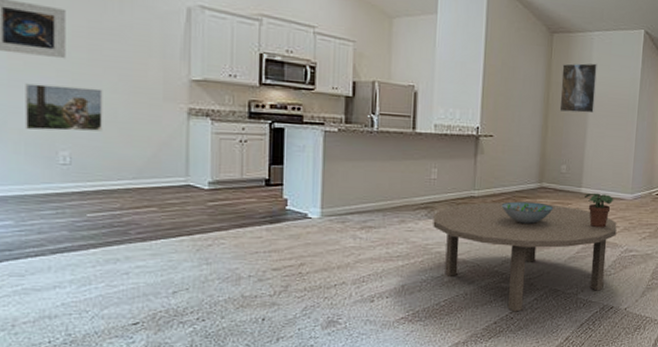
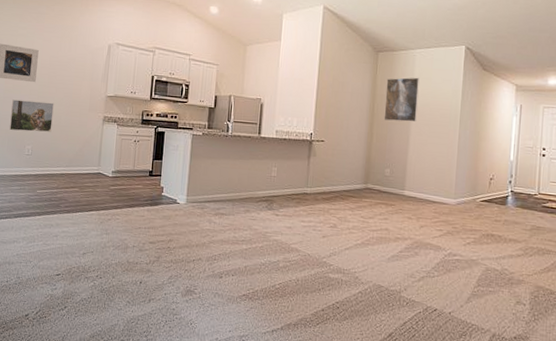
coffee table: present [433,202,617,312] -> none [271,199,440,303]
decorative bowl: present [501,201,554,224] -> none [330,199,378,221]
potted plant: present [585,193,614,228] -> none [408,196,437,230]

